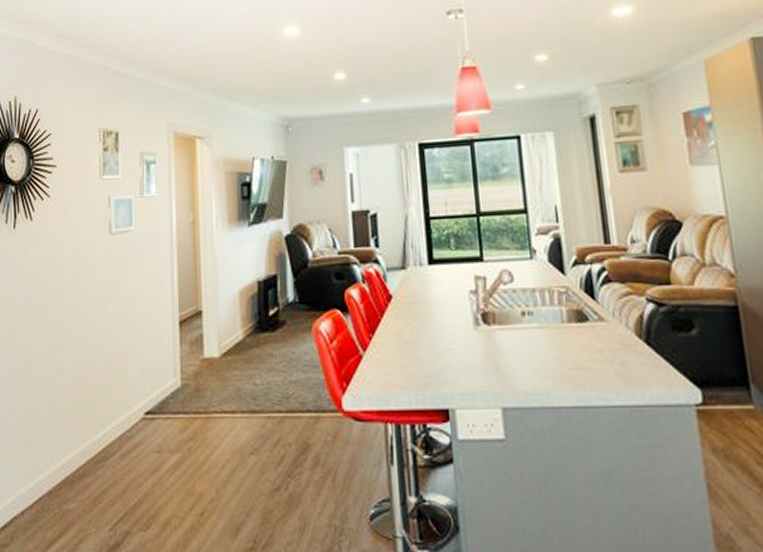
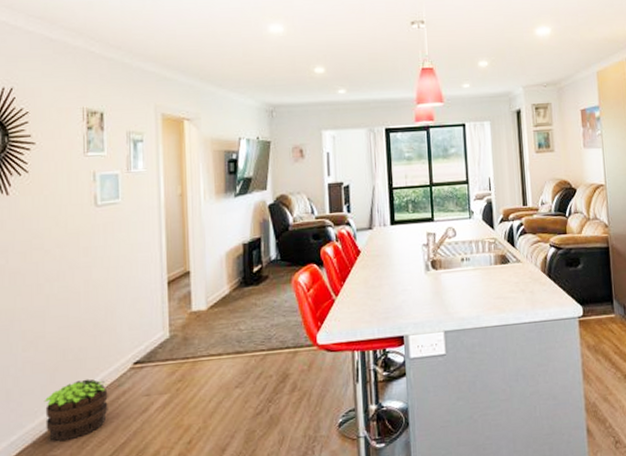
potted plant: none [59,426,120,494] -> present [44,379,108,442]

